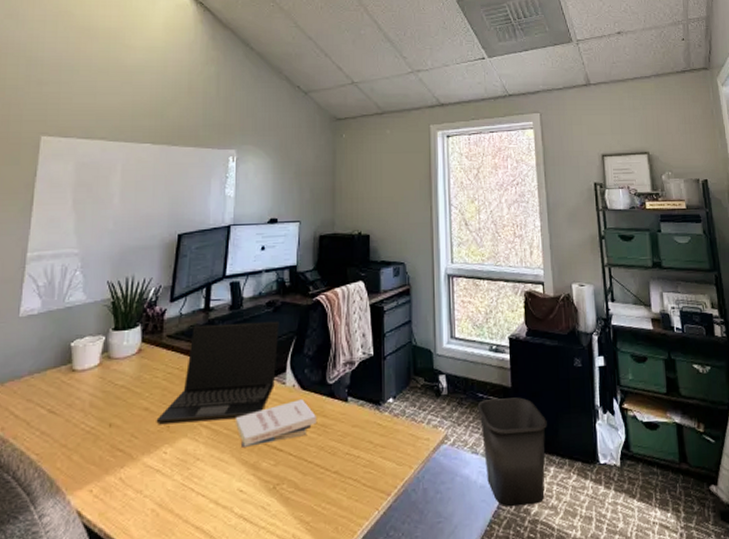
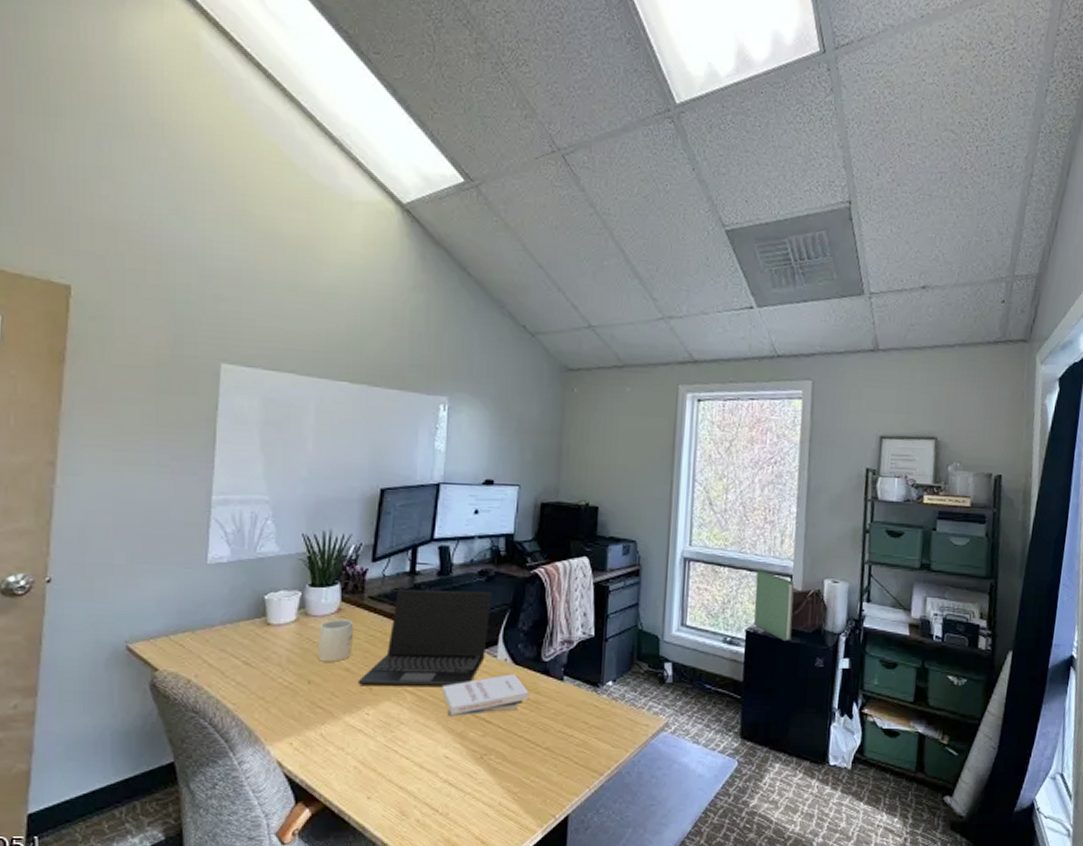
mug: none [118,359,153,403] -> present [317,619,354,662]
waste bin: present [477,397,547,507] -> none [703,692,778,798]
binder: none [512,280,550,345] -> present [754,570,795,642]

